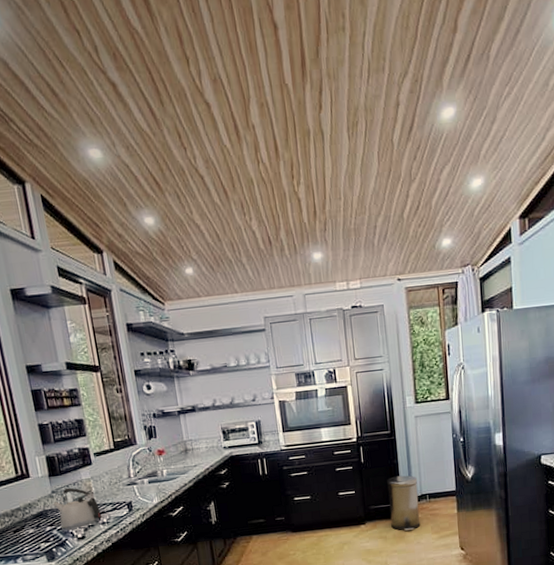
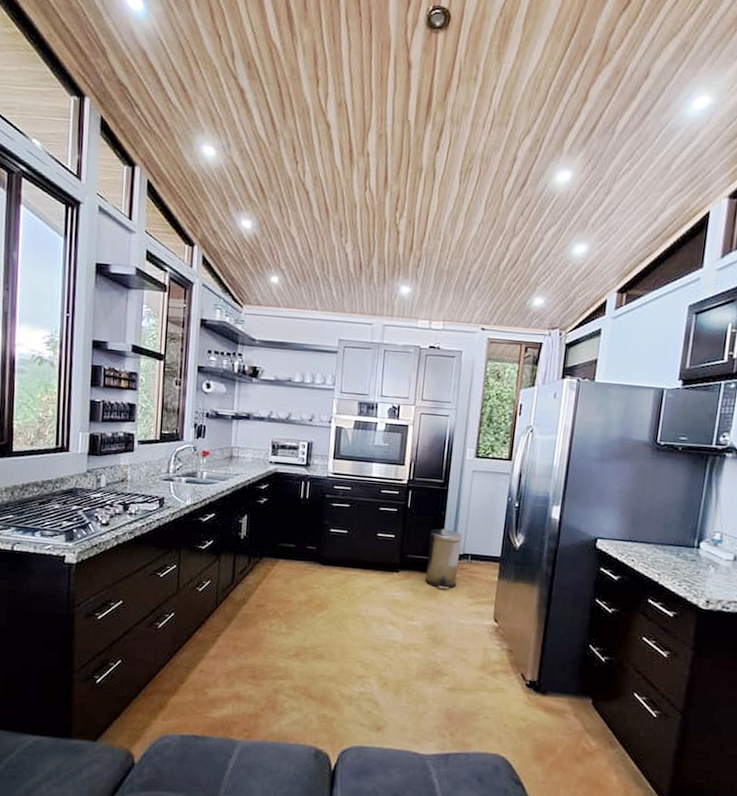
kettle: present [52,487,101,531] -> none [85,470,131,515]

